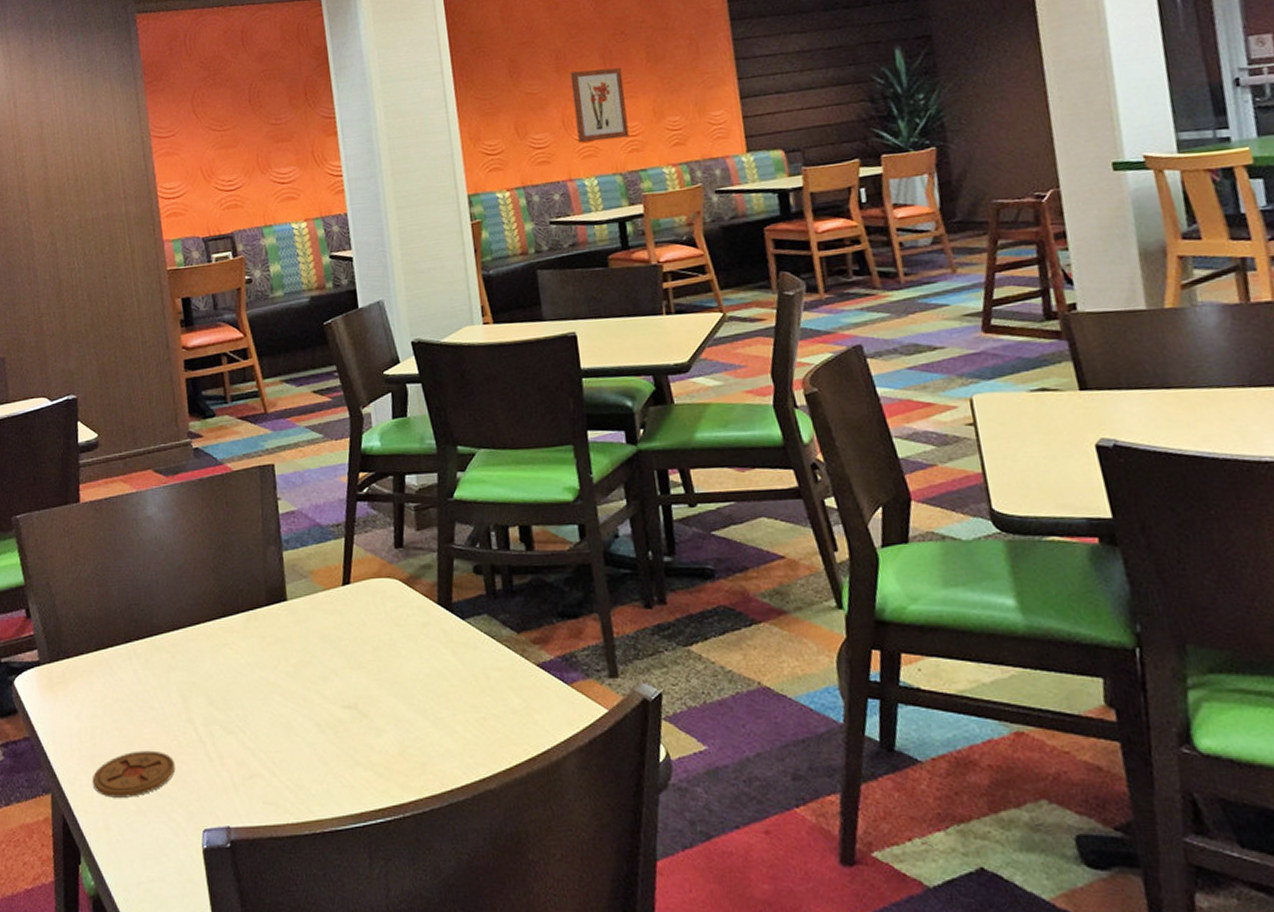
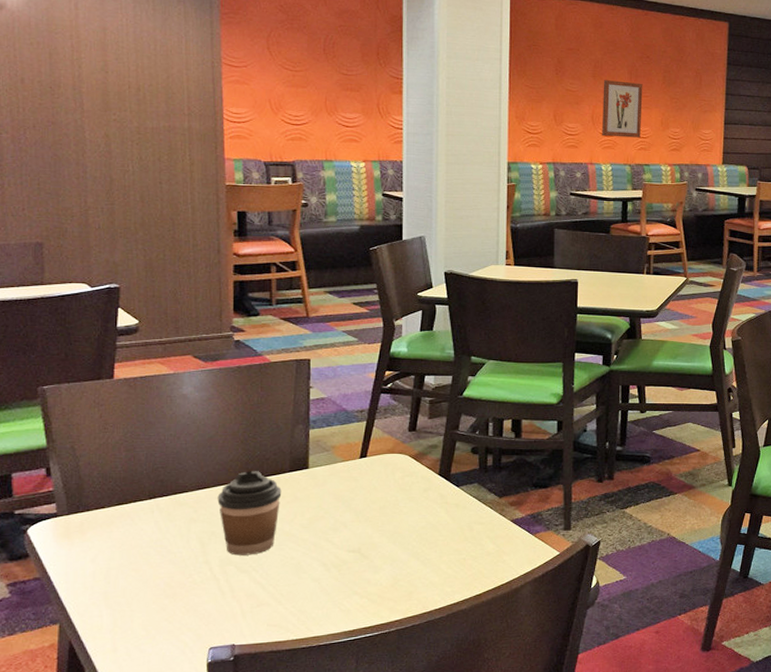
coaster: present [92,750,176,798] -> none [103,586,188,625]
coffee cup: none [194,605,261,712] -> present [217,471,282,556]

